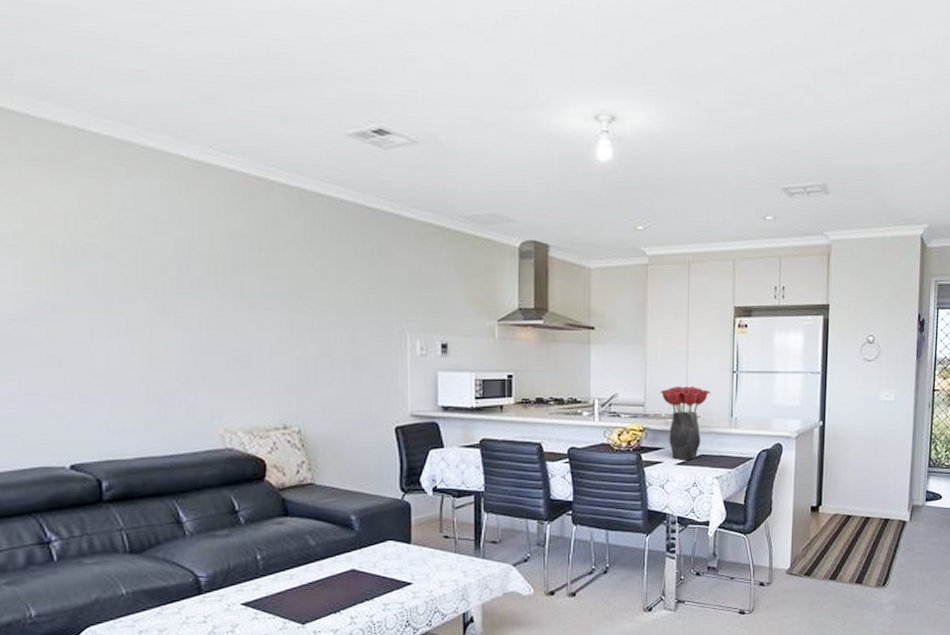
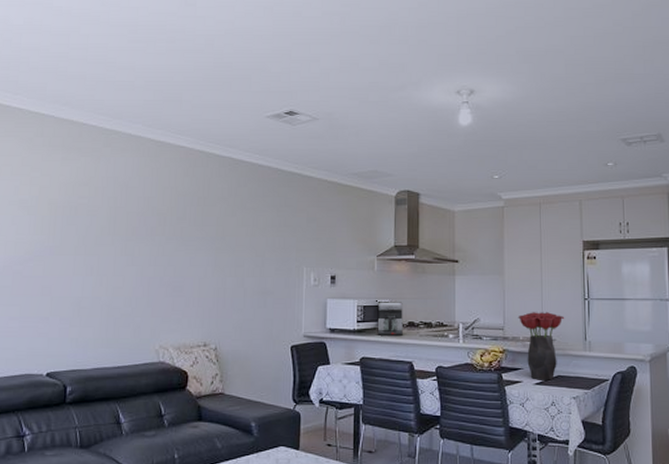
coffee maker: none [499,375,530,415] -> present [377,302,403,337]

